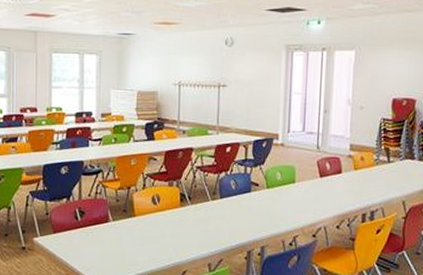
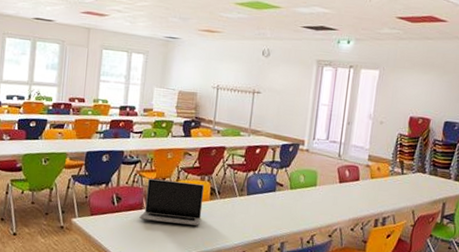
laptop: none [106,188,173,235] -> present [139,178,205,226]

